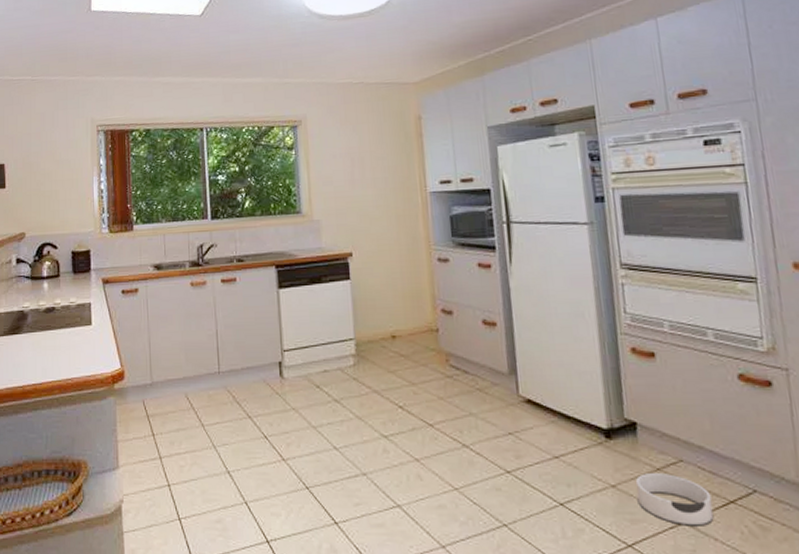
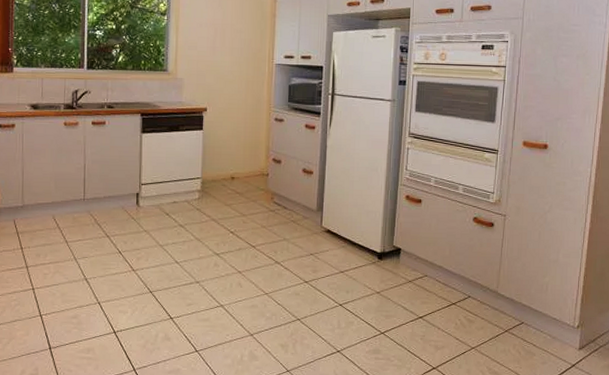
pet bowl: present [636,473,714,526] -> none [392,284,441,320]

